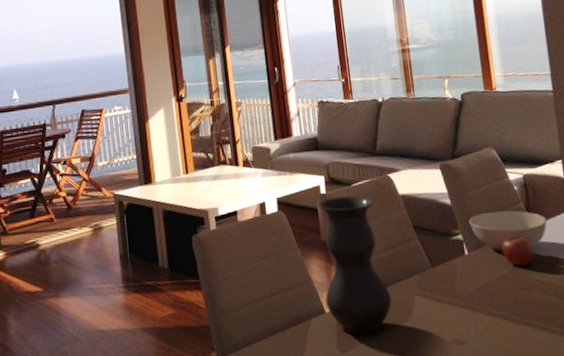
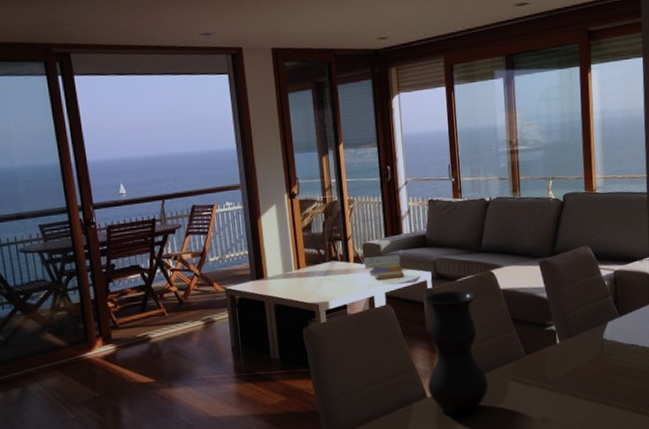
books: none [252,158,297,186] -> present [362,255,405,281]
bowl: present [468,210,547,252] -> none [562,303,632,341]
fruit: present [502,235,535,267] -> none [590,325,618,354]

